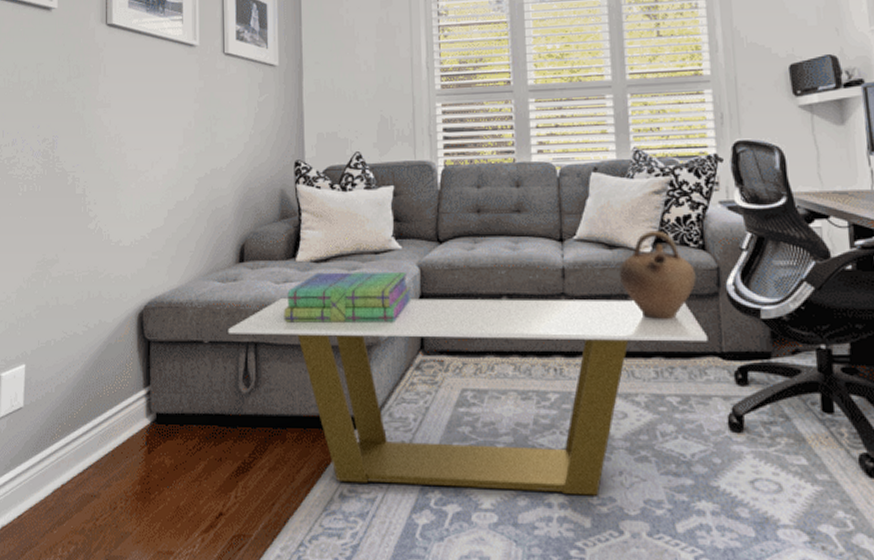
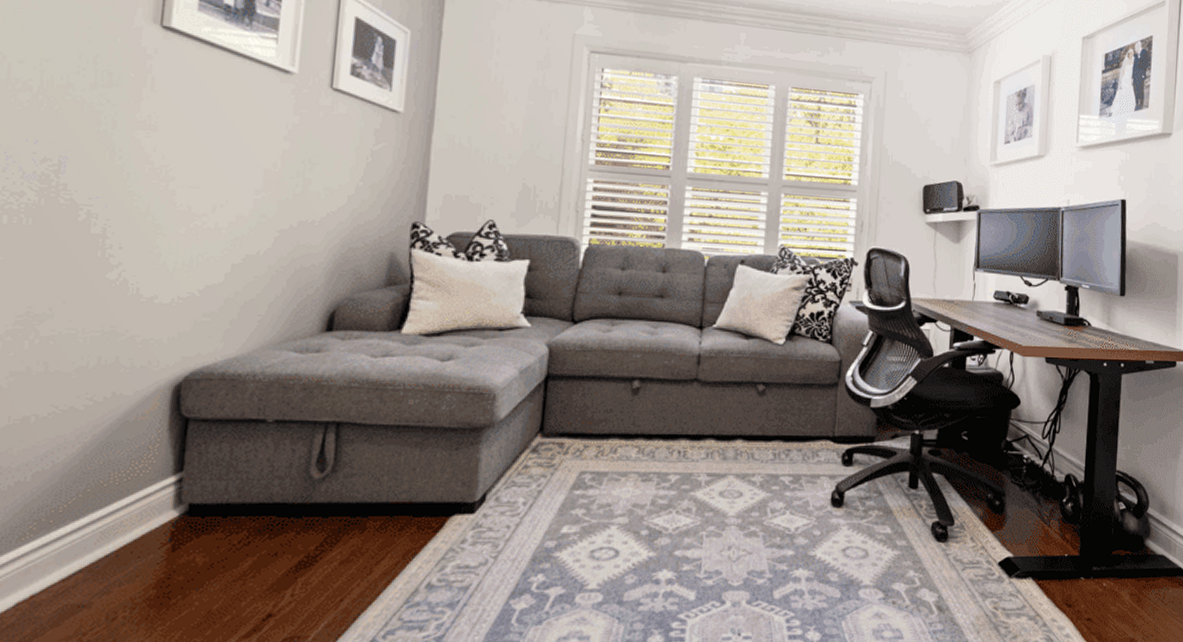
coffee table: present [228,298,708,496] -> none [301,374,824,572]
stack of books: present [284,272,411,323] -> none [378,347,537,403]
jug: present [618,230,696,320] -> none [751,324,821,407]

